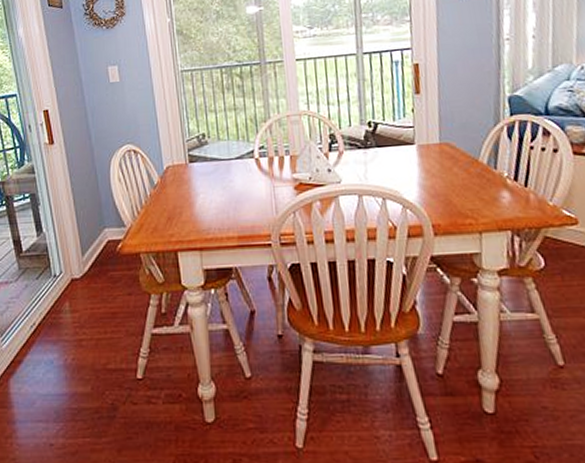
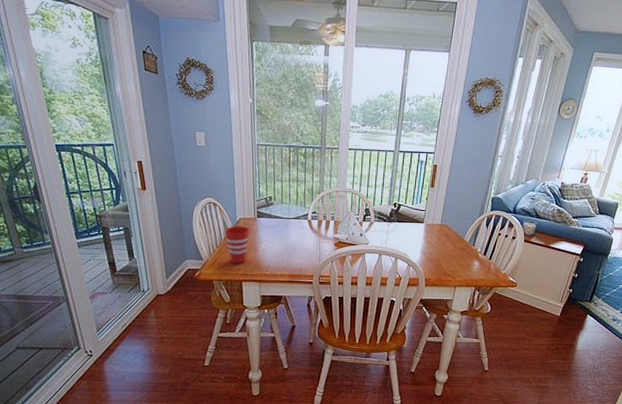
cup: none [149,176,181,227] -> present [224,226,249,263]

